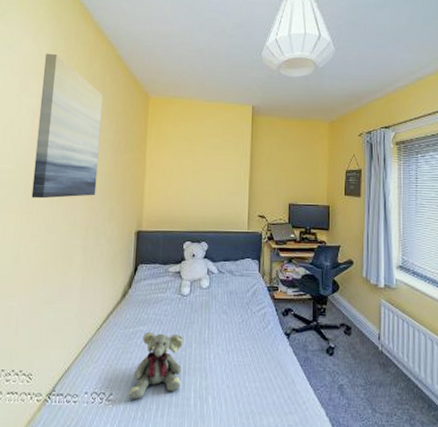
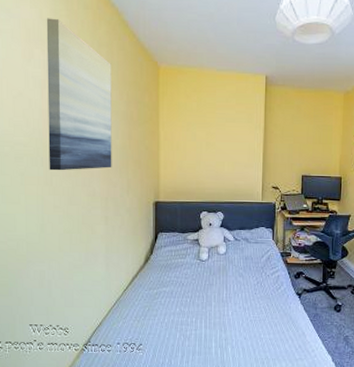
plush elephant: present [128,331,184,399] -> none [156,292,204,348]

